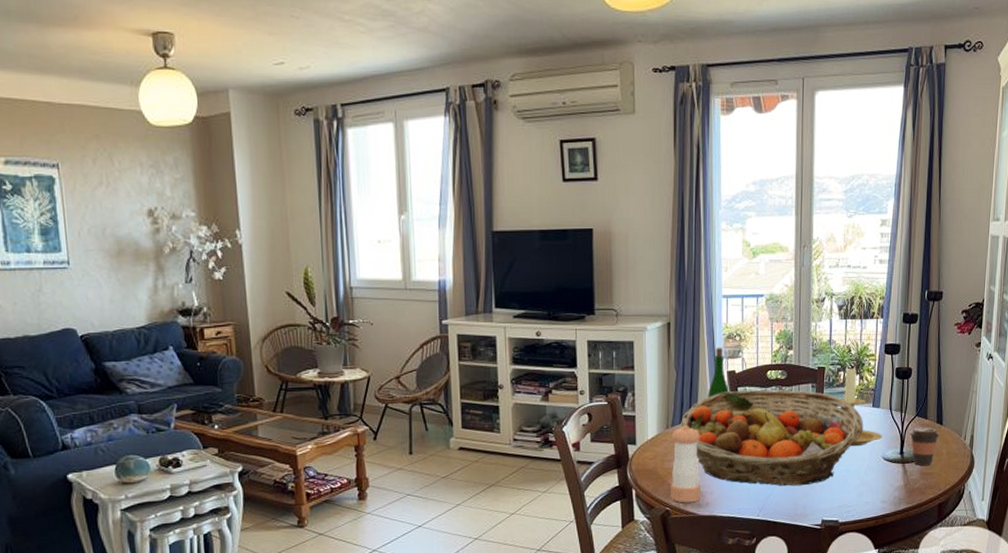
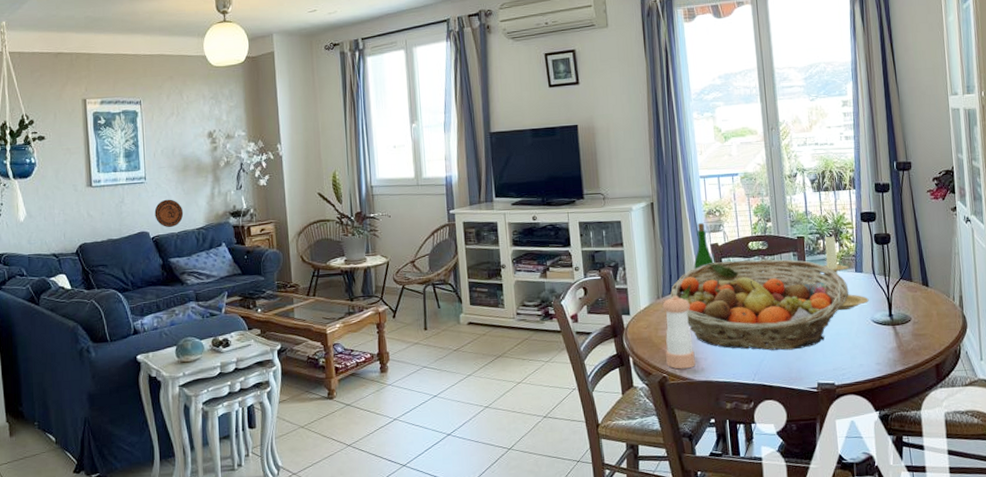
decorative plate: none [82,290,120,325] -> present [154,199,184,228]
coffee cup: present [909,427,940,466] -> none [896,289,928,328]

